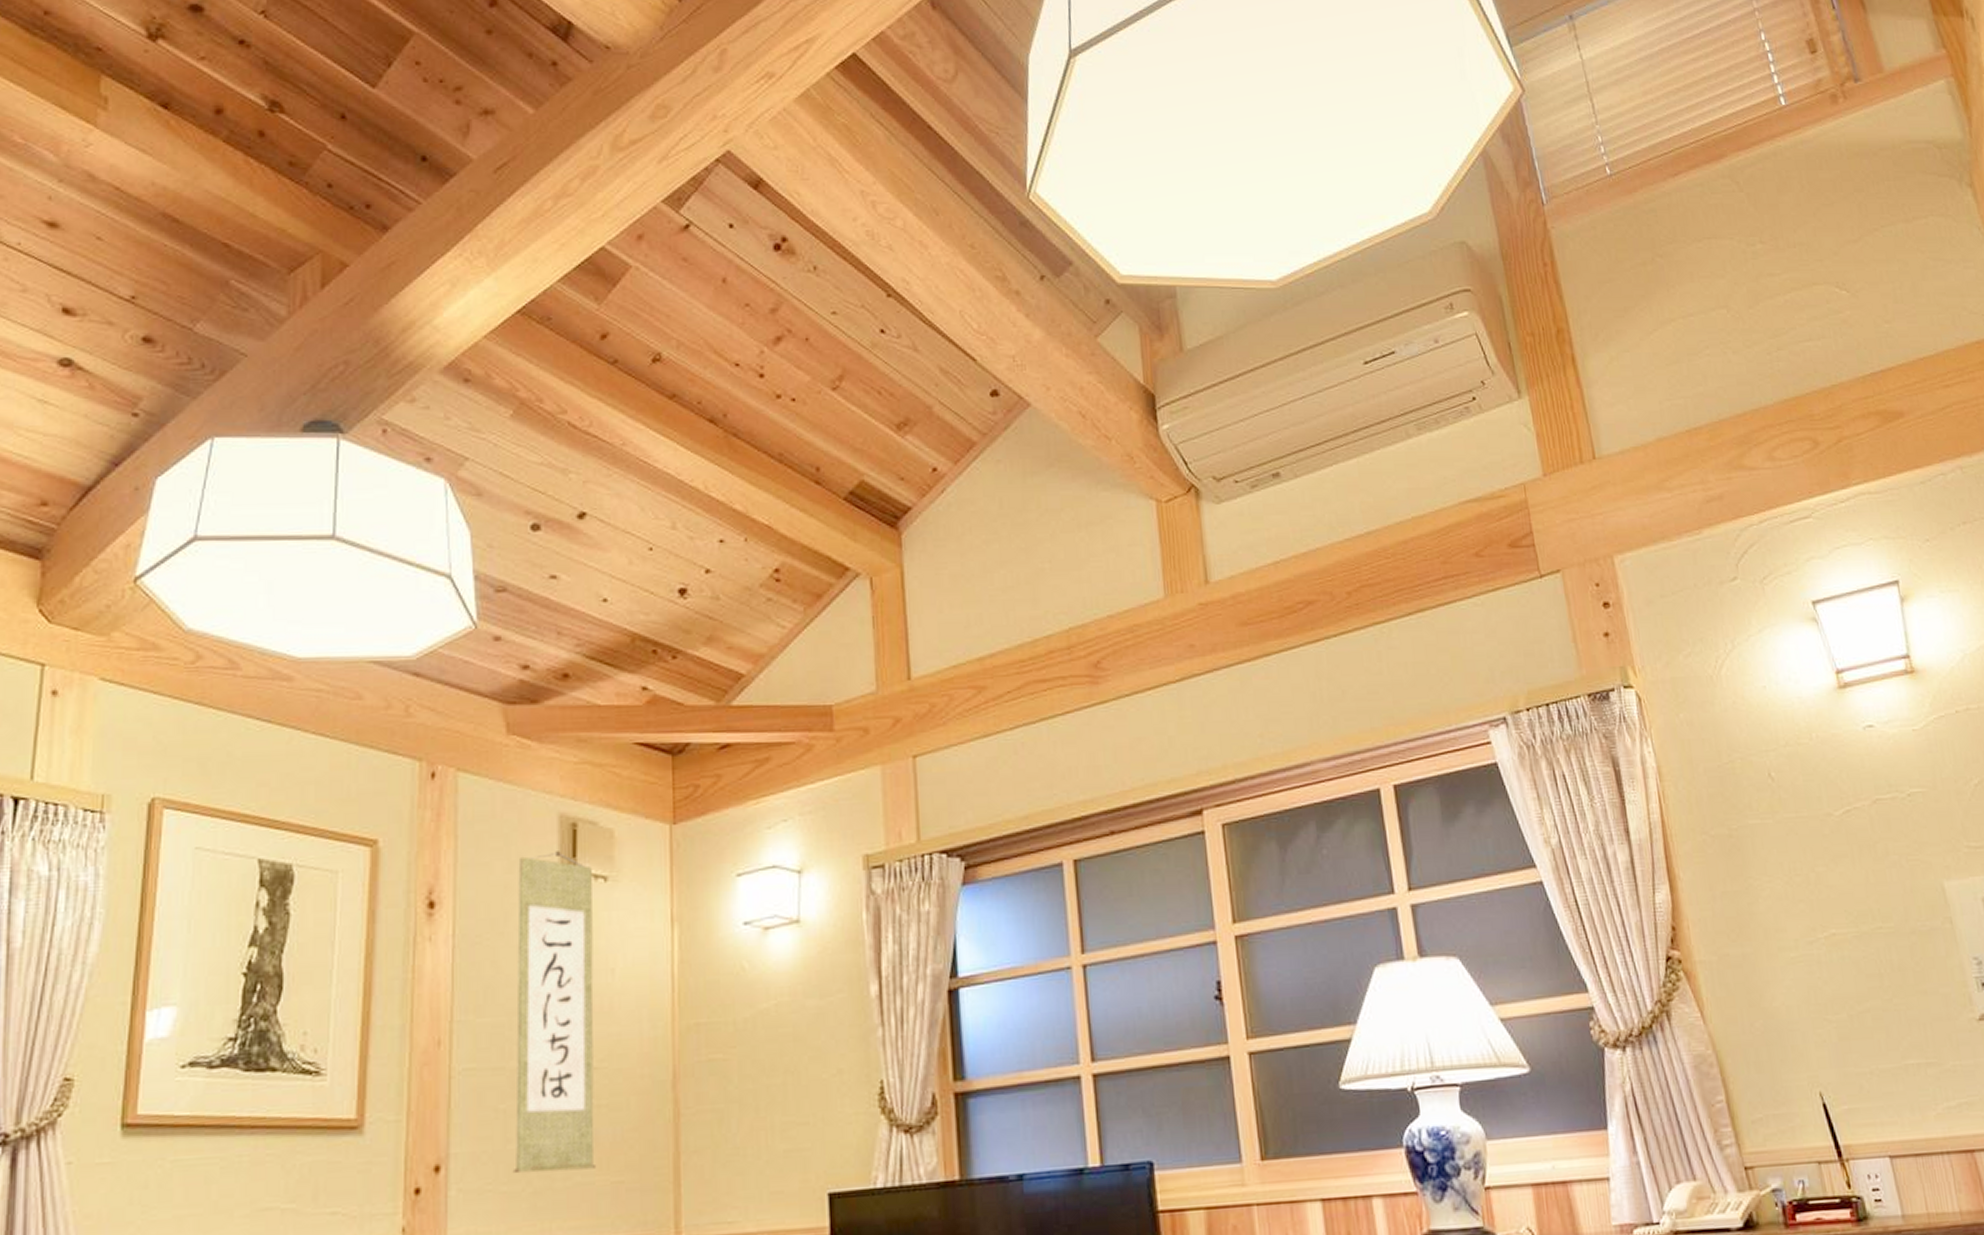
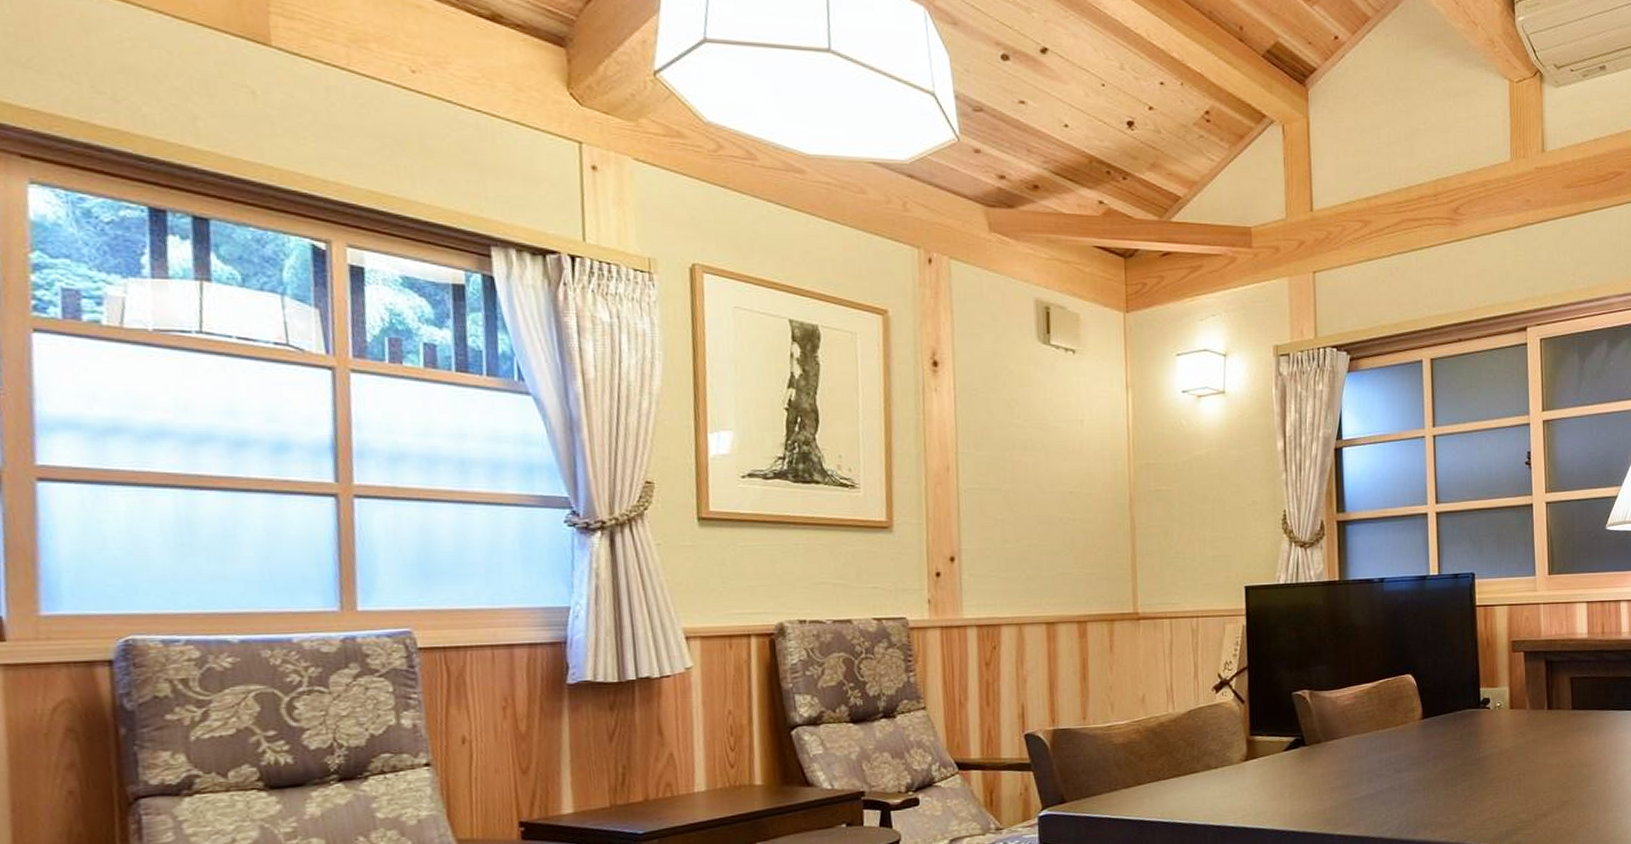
wall scroll: present [512,851,595,1174] -> none [1003,328,1073,565]

